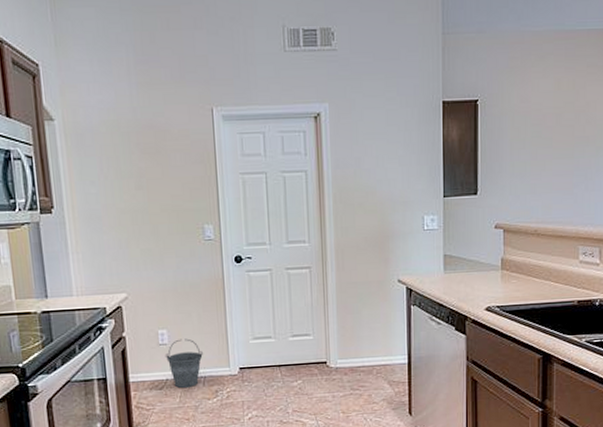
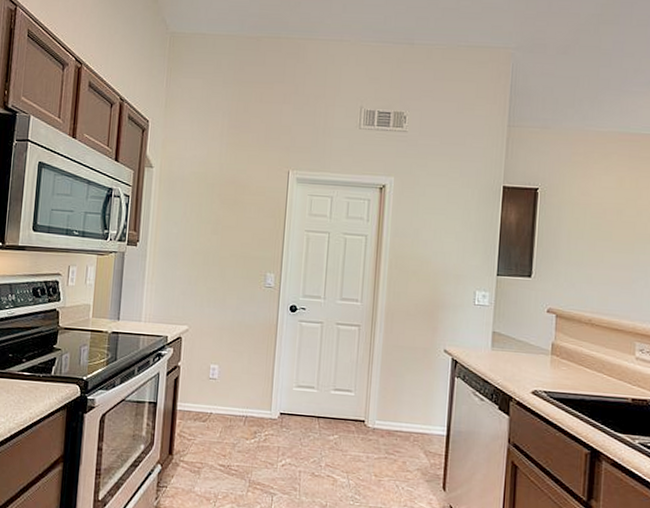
bucket: present [165,338,204,389] -> none [212,376,249,425]

